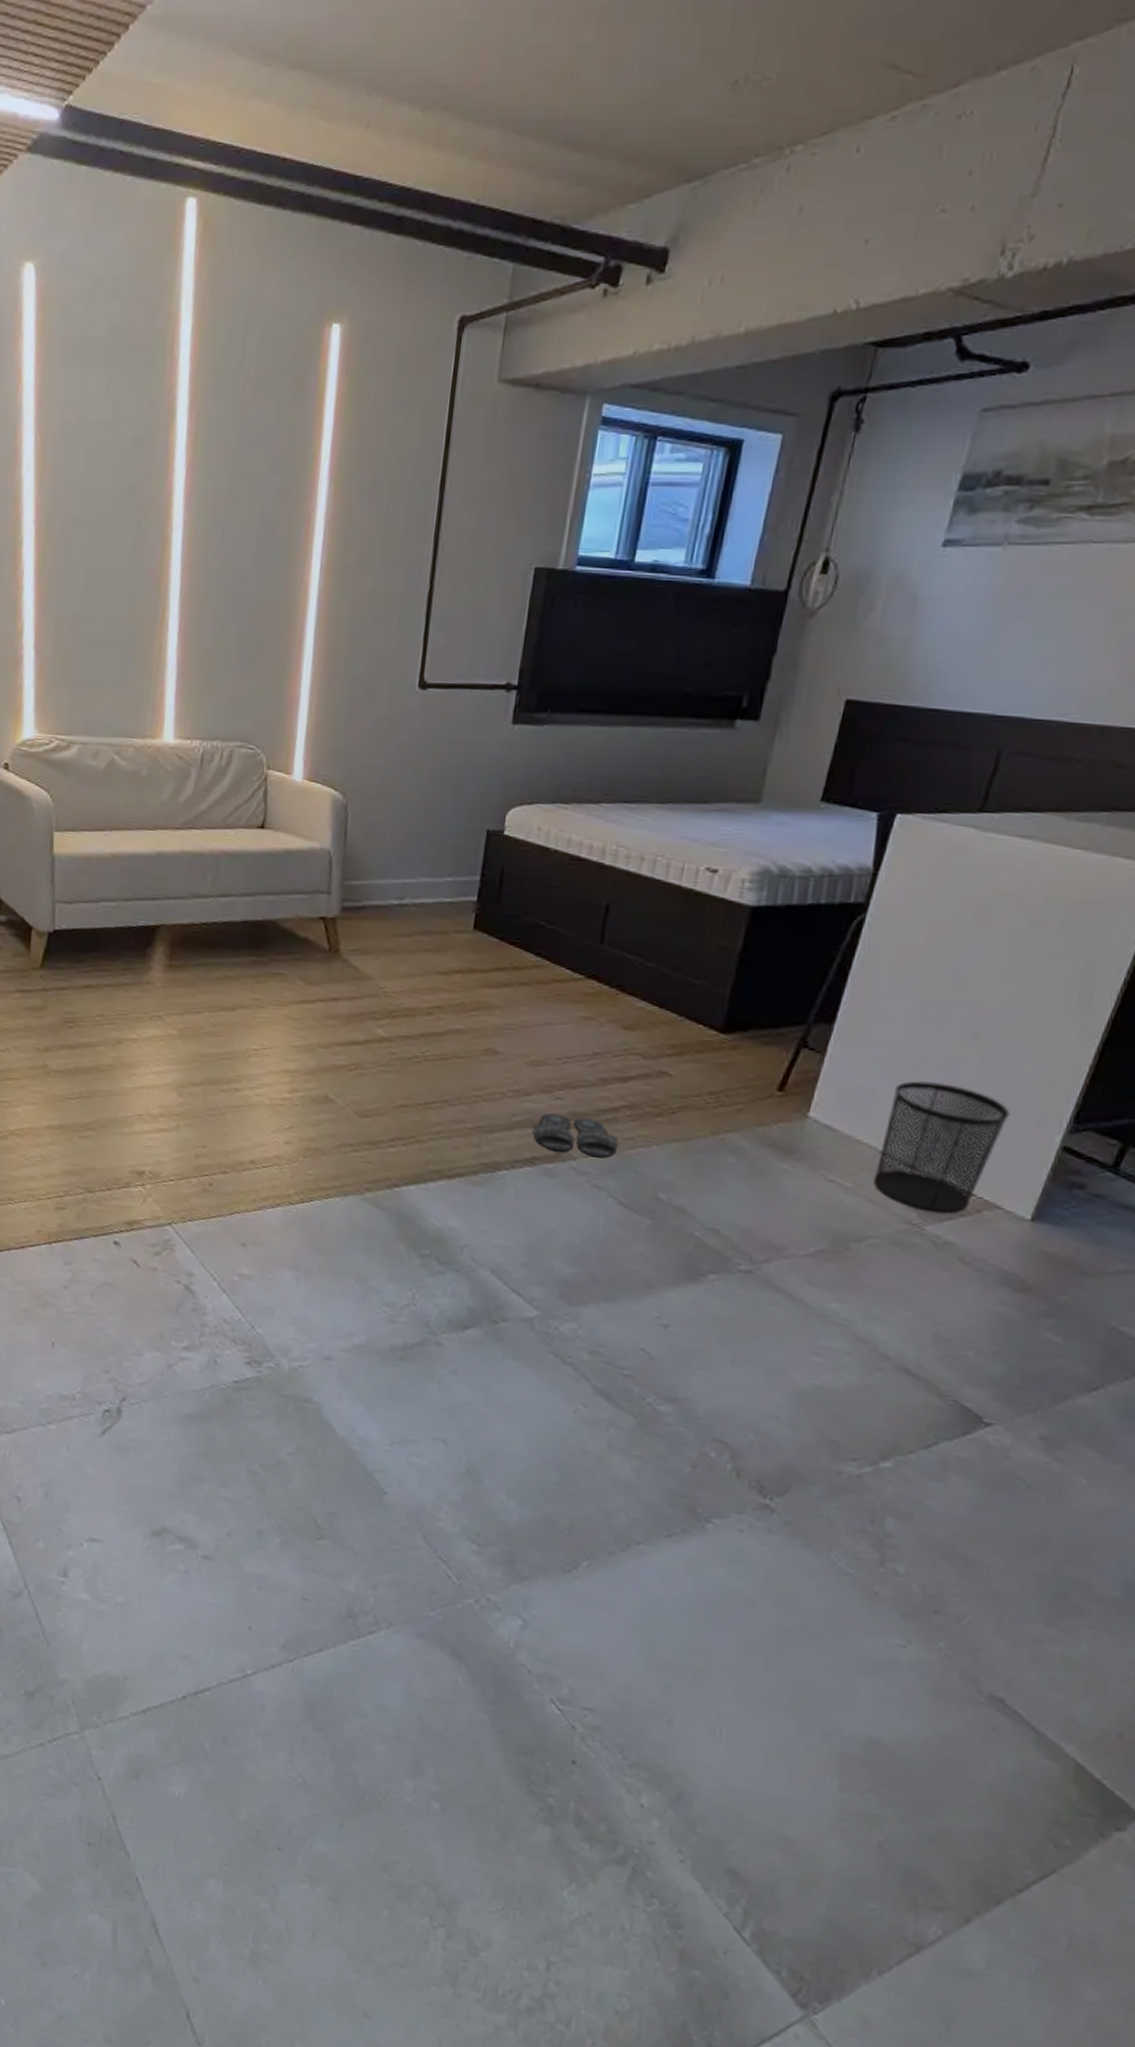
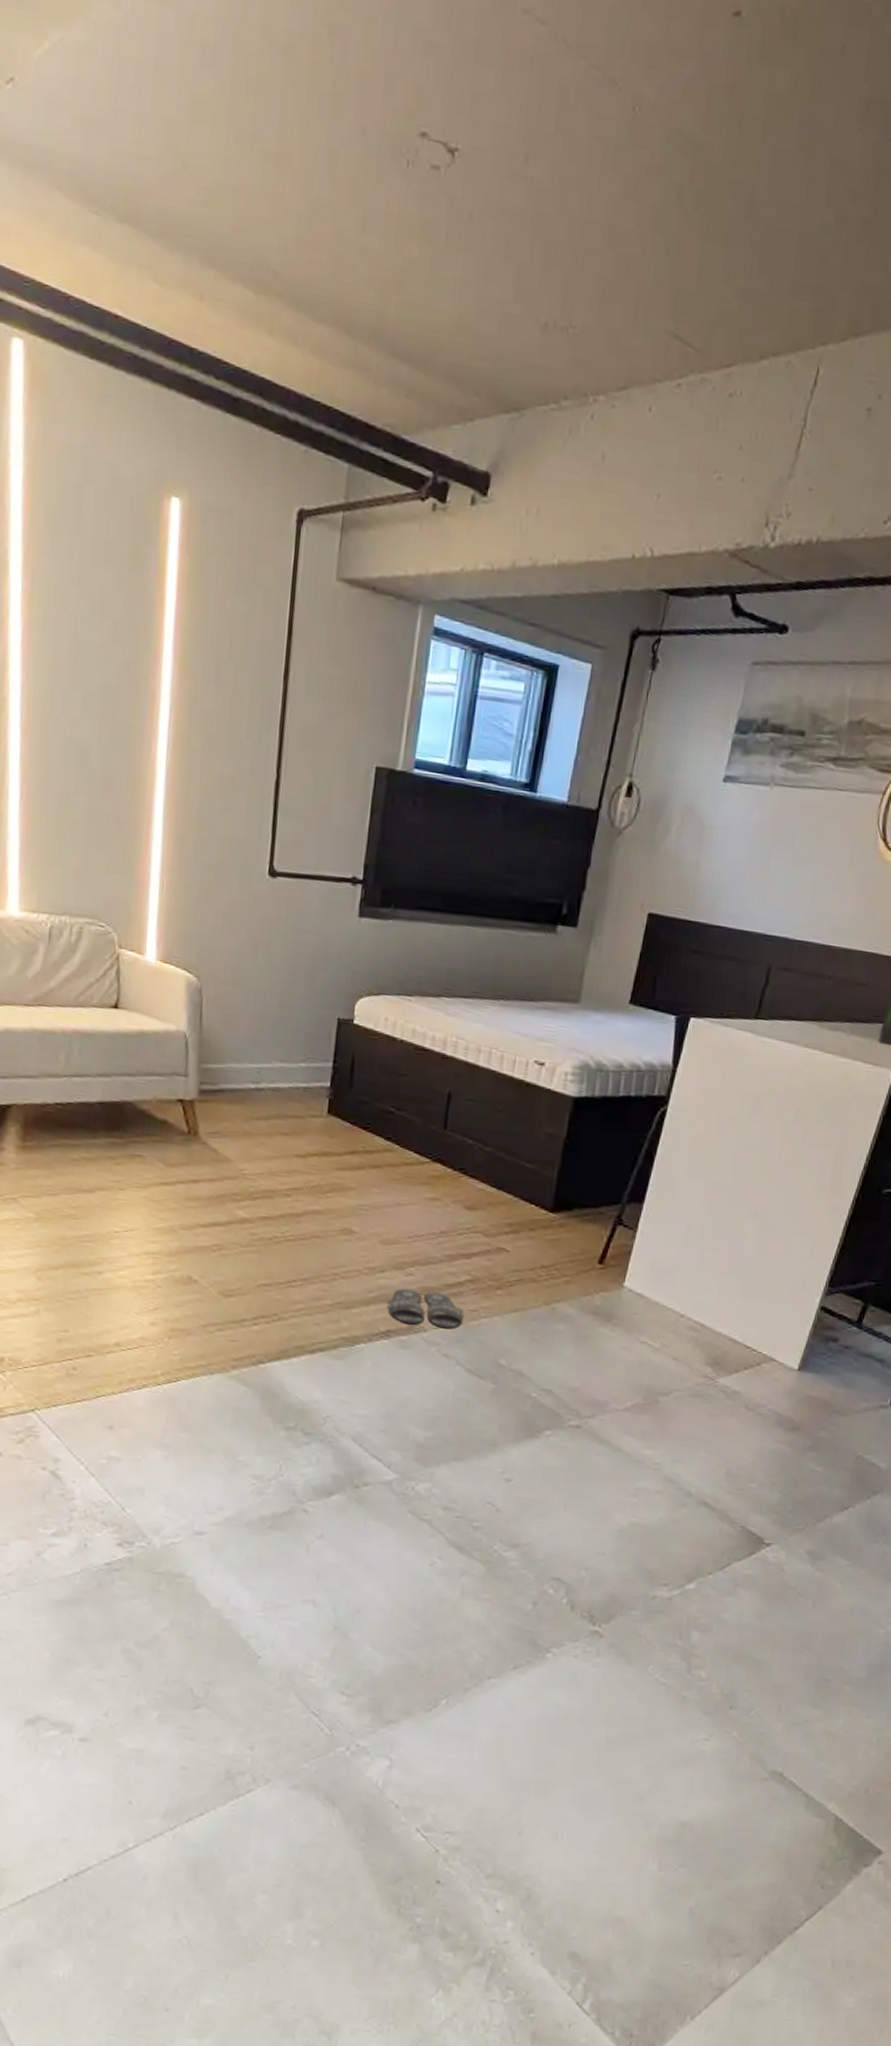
waste bin: present [874,1081,1010,1213] -> none [678,1253,781,1367]

